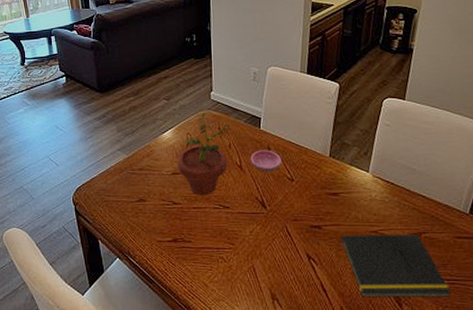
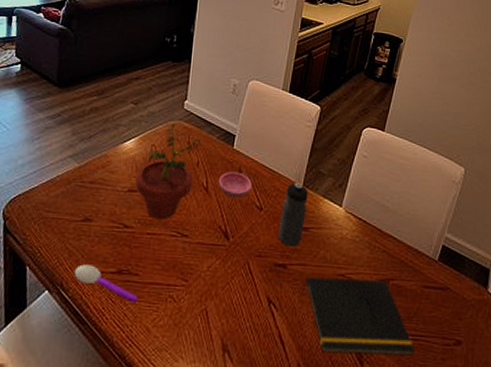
spoon: none [137,236,194,265] -> present [74,264,138,303]
water bottle: none [310,155,336,211] -> present [278,183,308,247]

